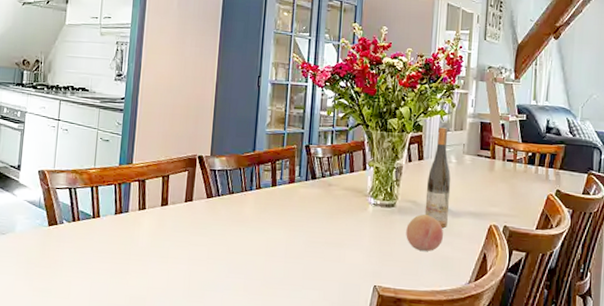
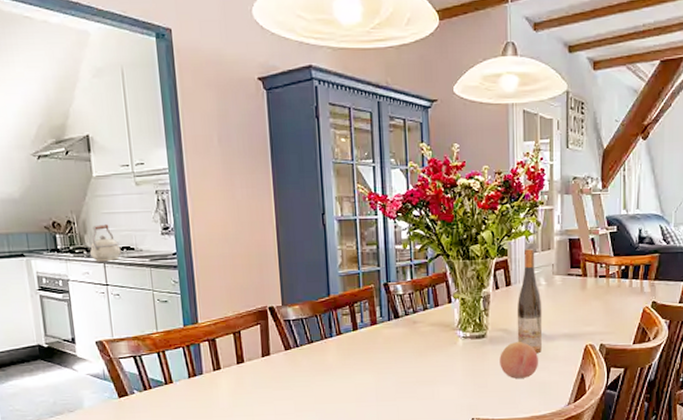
kettle: none [50,66,77,100] -> present [90,224,121,262]

